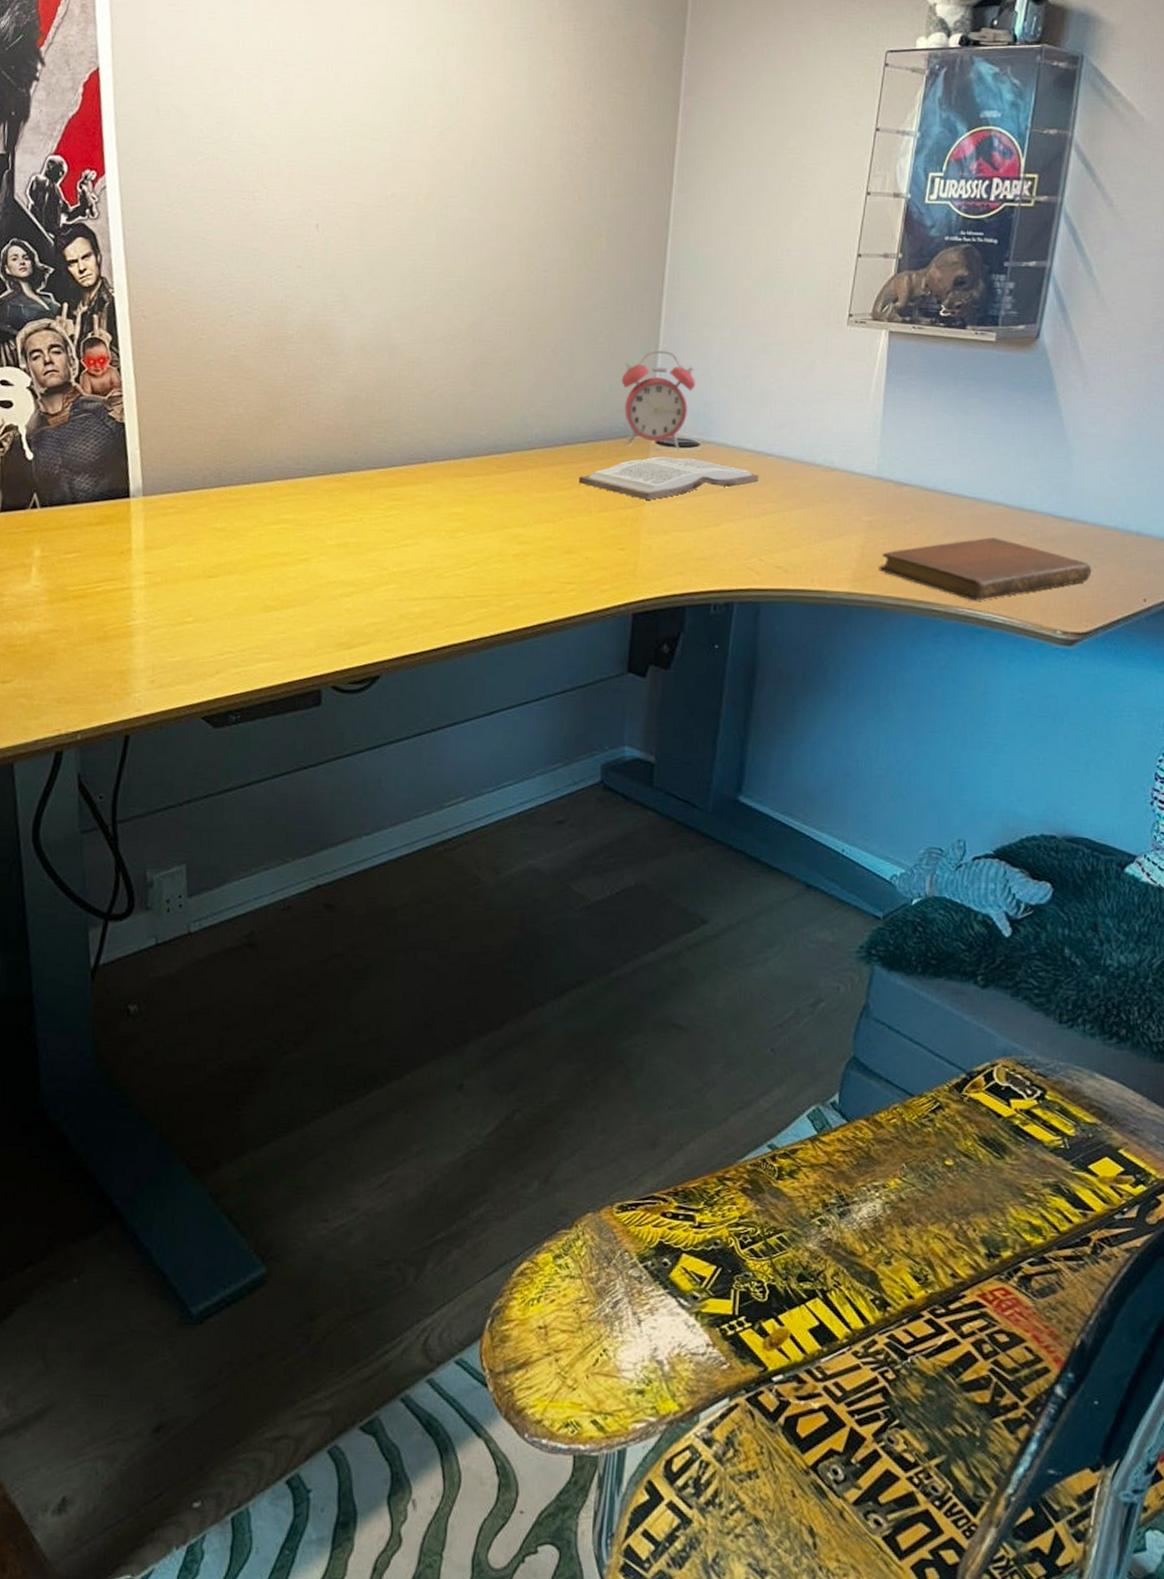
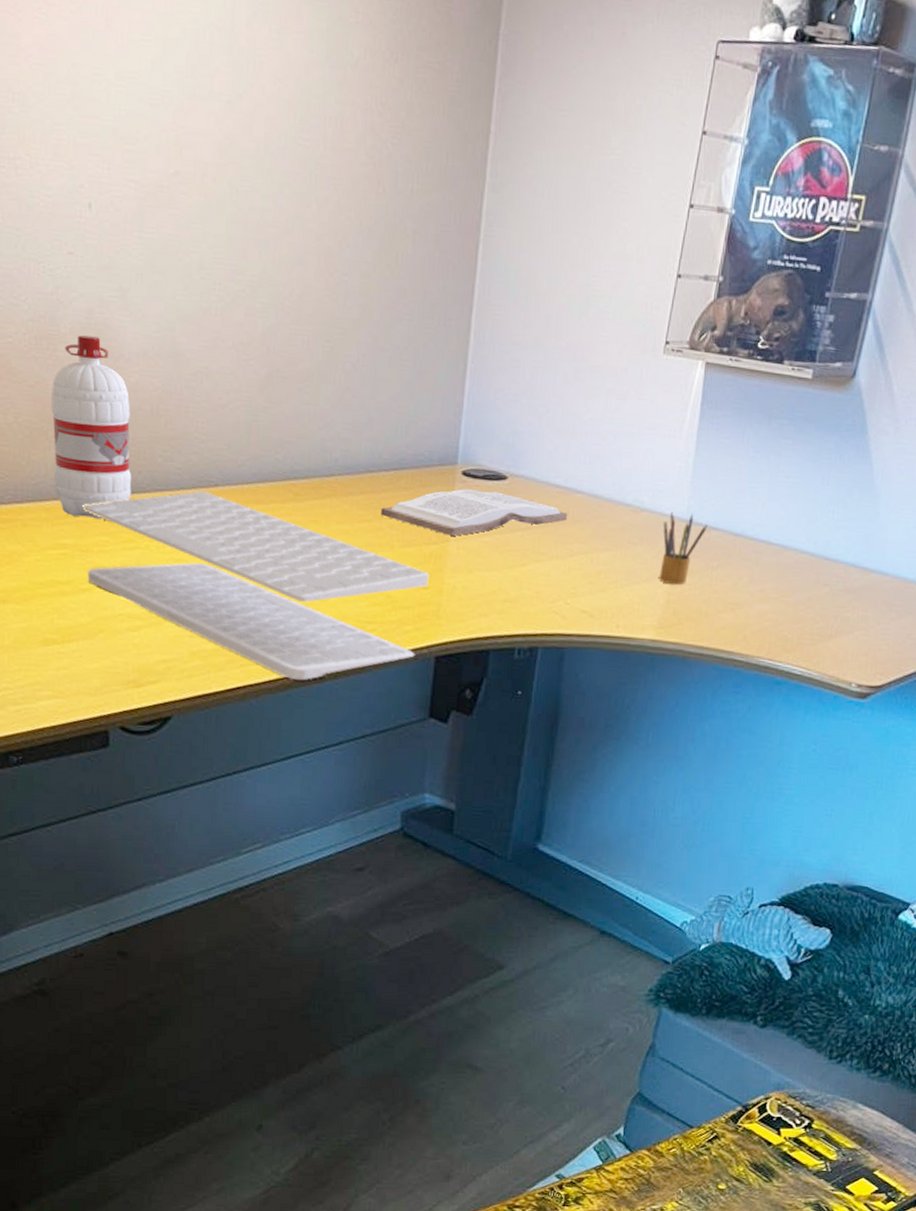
water bottle: none [278,336,349,496] -> present [51,335,132,520]
keyboard: none [303,467,626,639] -> present [82,491,429,680]
alarm clock: present [621,349,696,450] -> none [426,370,506,482]
pencil box: none [852,471,899,540] -> present [659,512,708,585]
notebook: present [879,537,1092,601] -> none [684,586,890,652]

